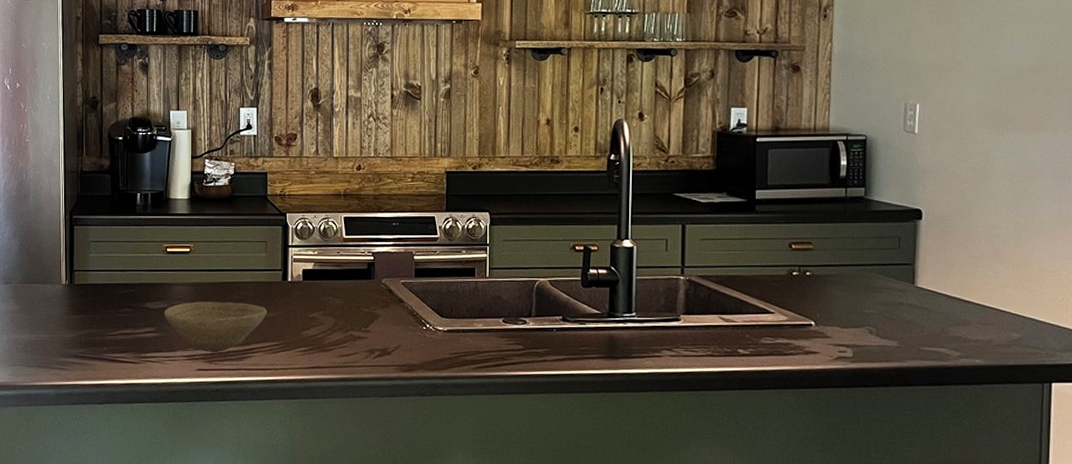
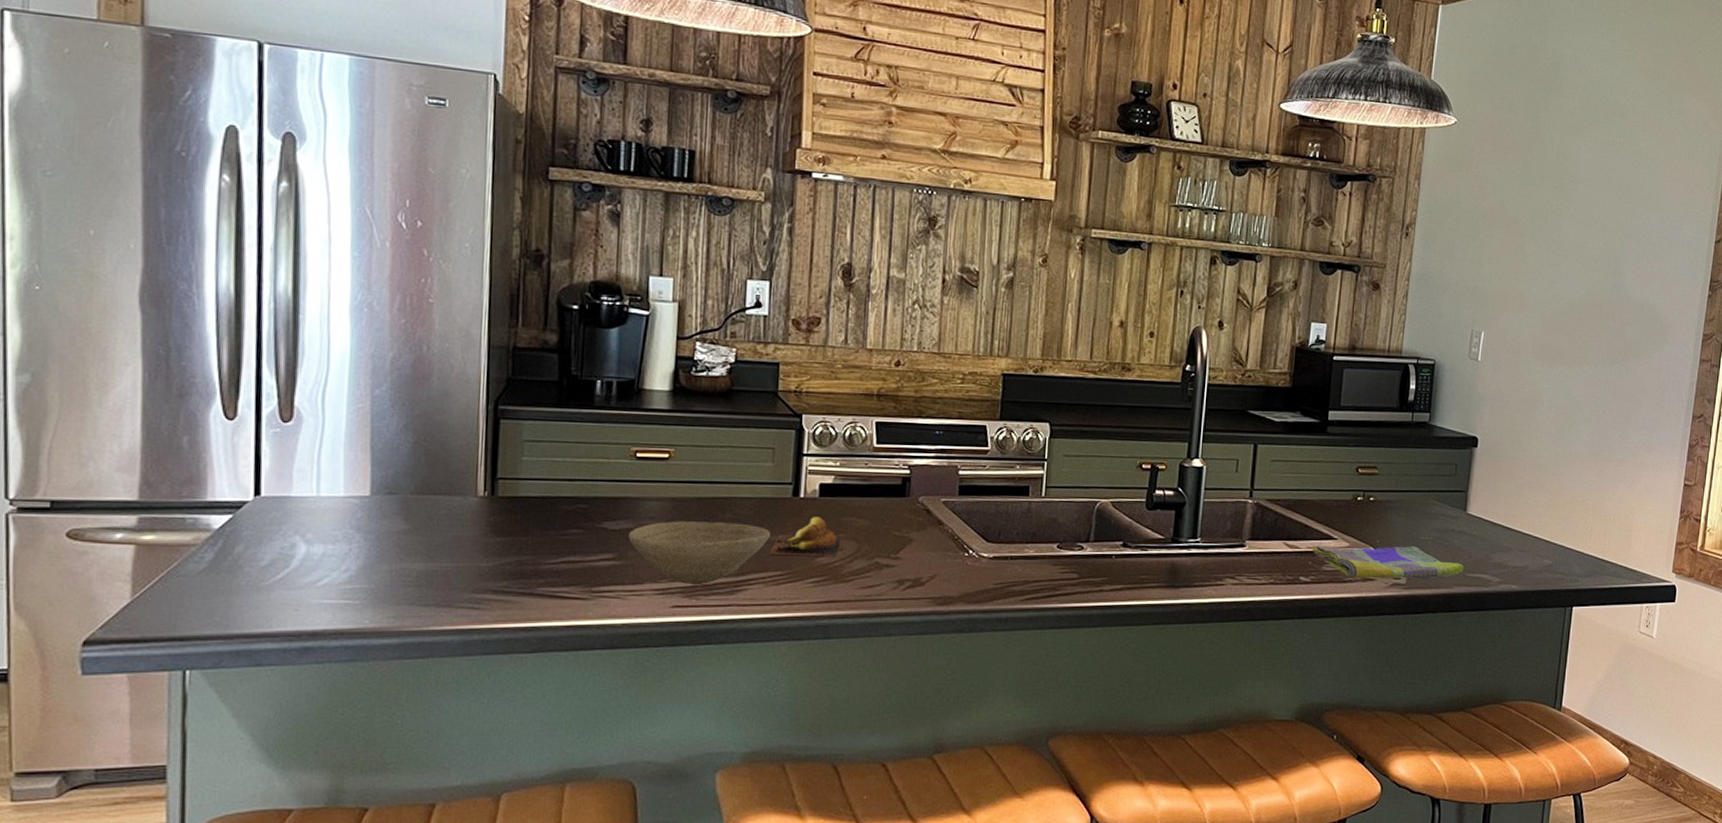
banana: none [267,297,323,329] -> present [769,517,843,556]
dish towel: none [748,319,917,352] -> present [1311,546,1464,579]

